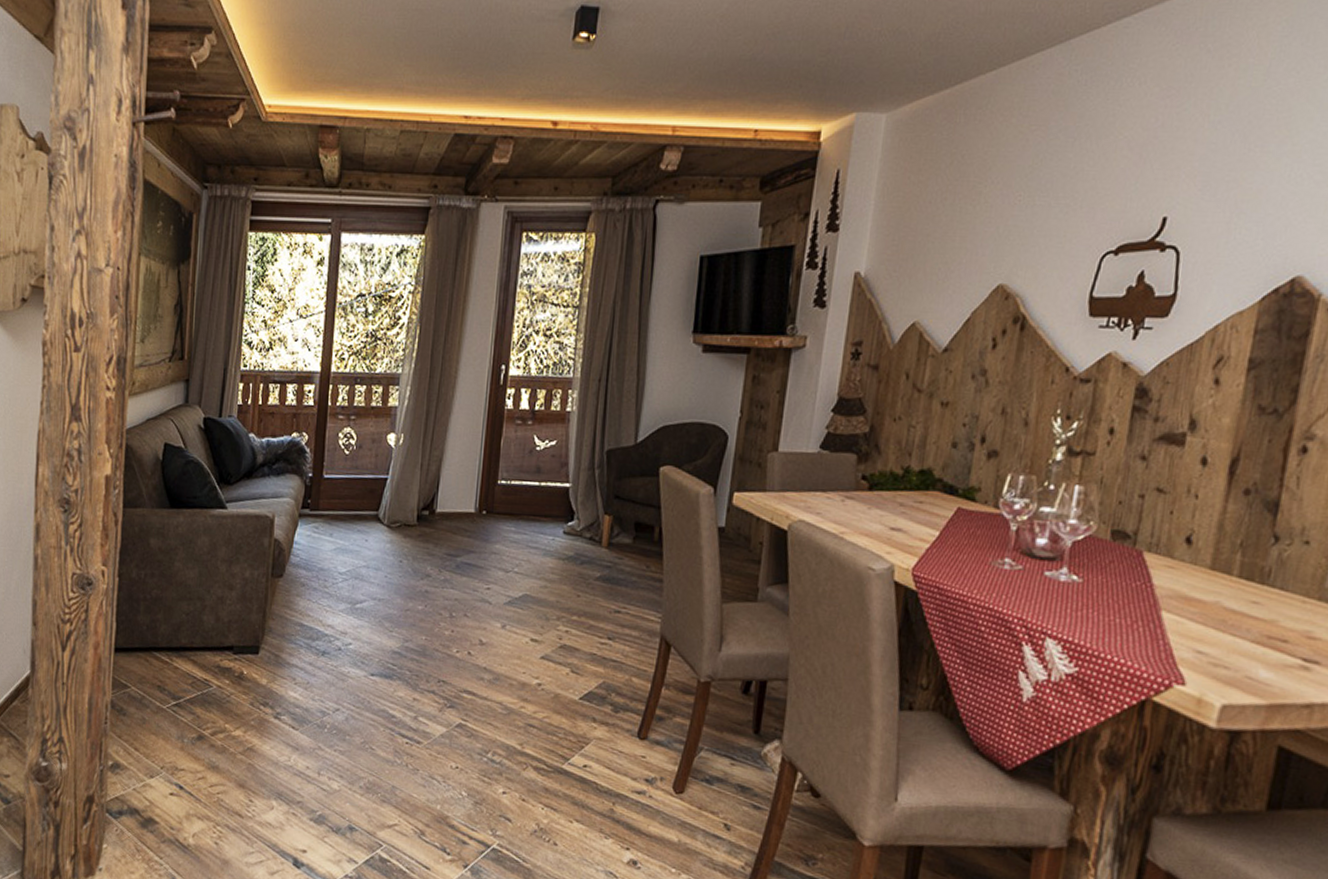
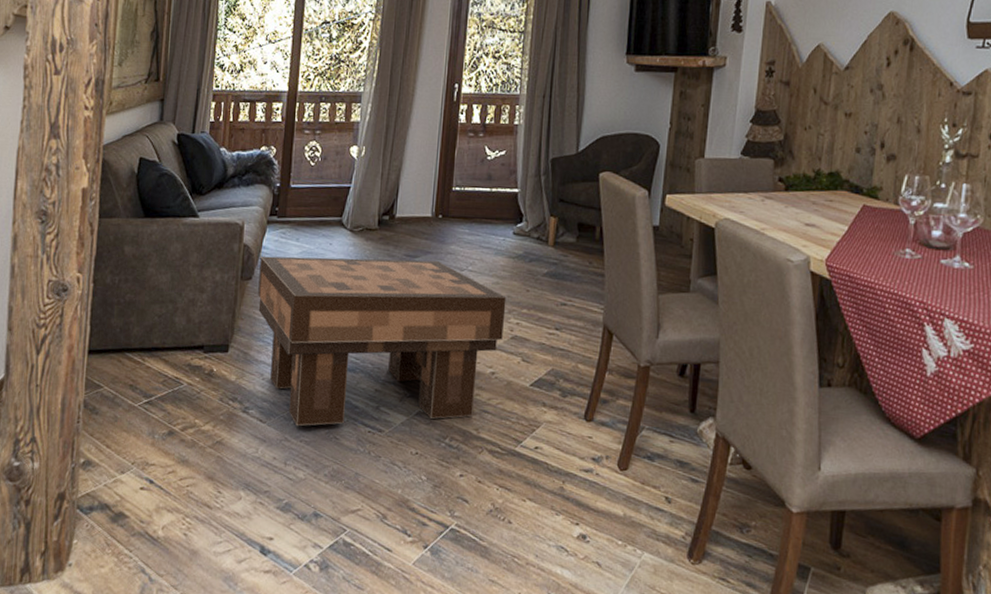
coffee table: none [289,551,555,735] -> present [258,256,507,427]

